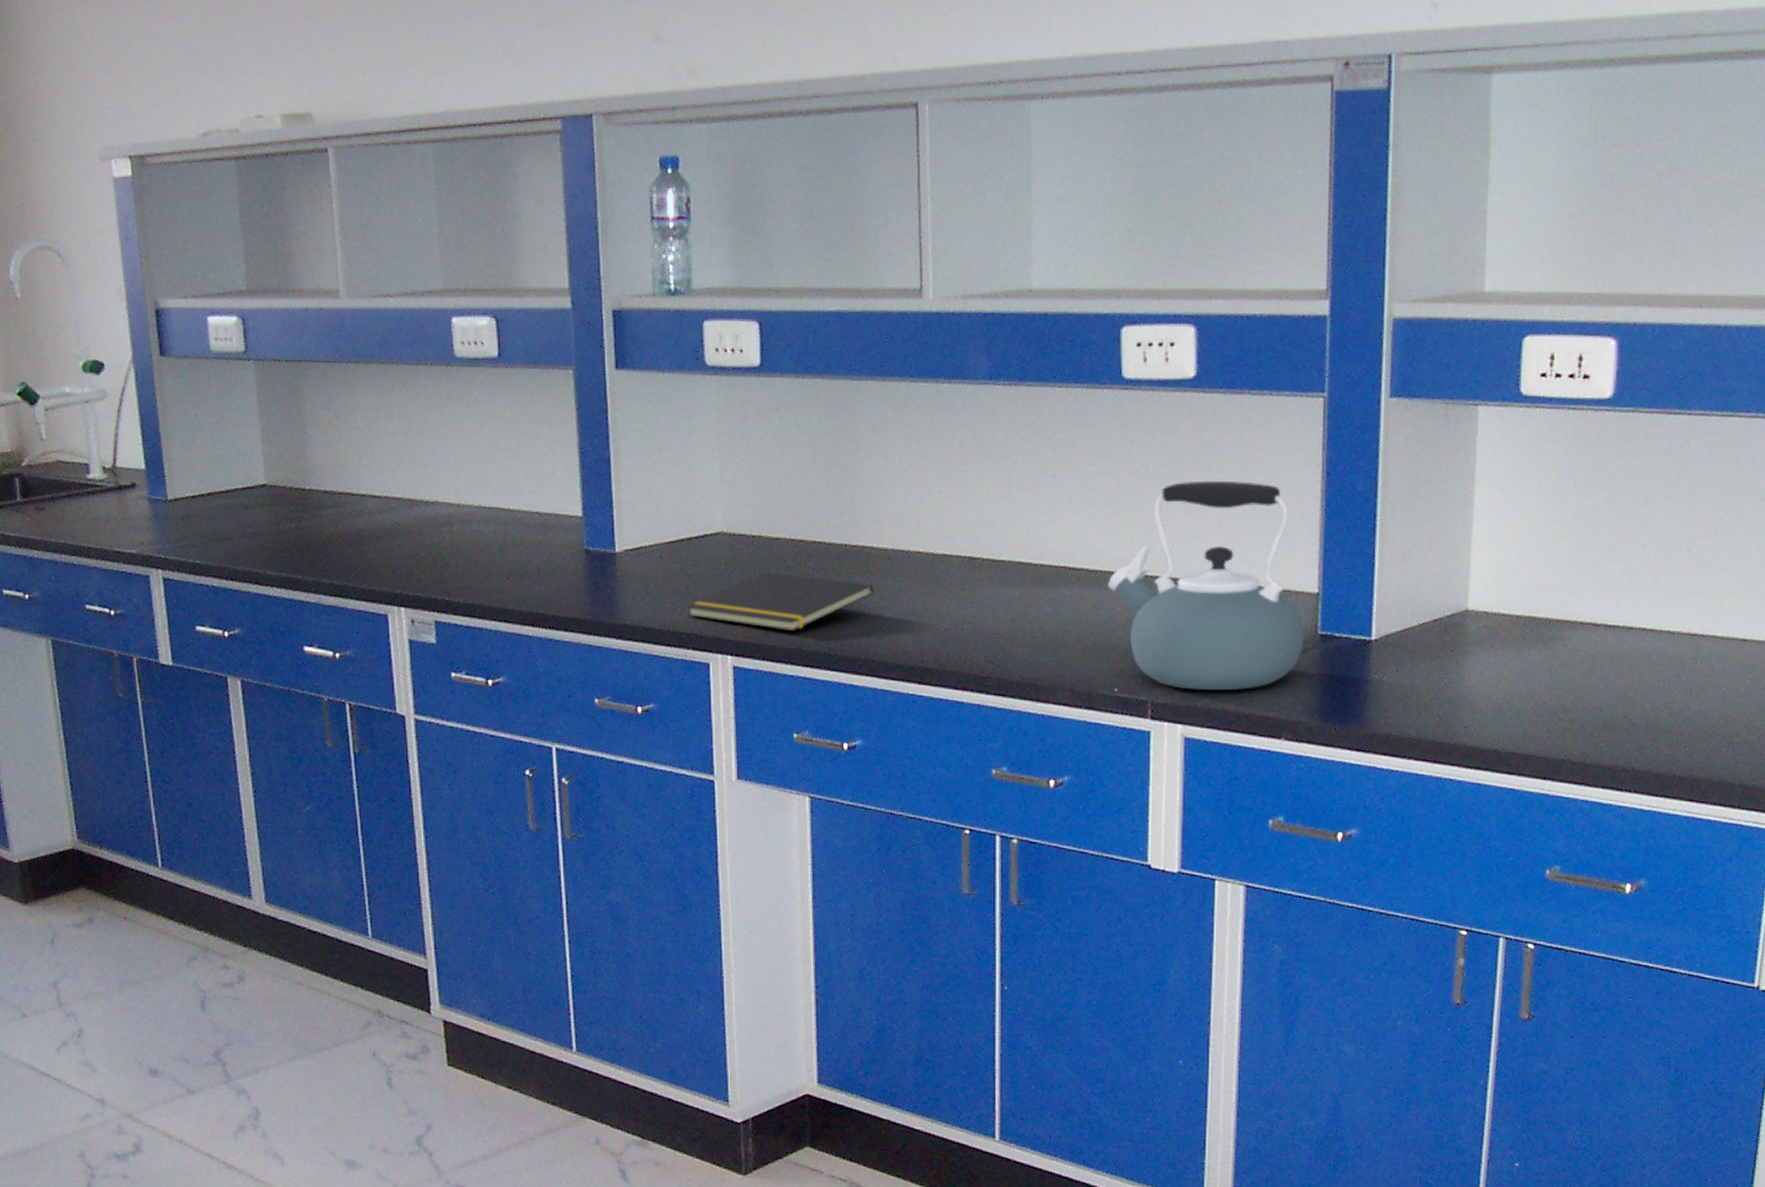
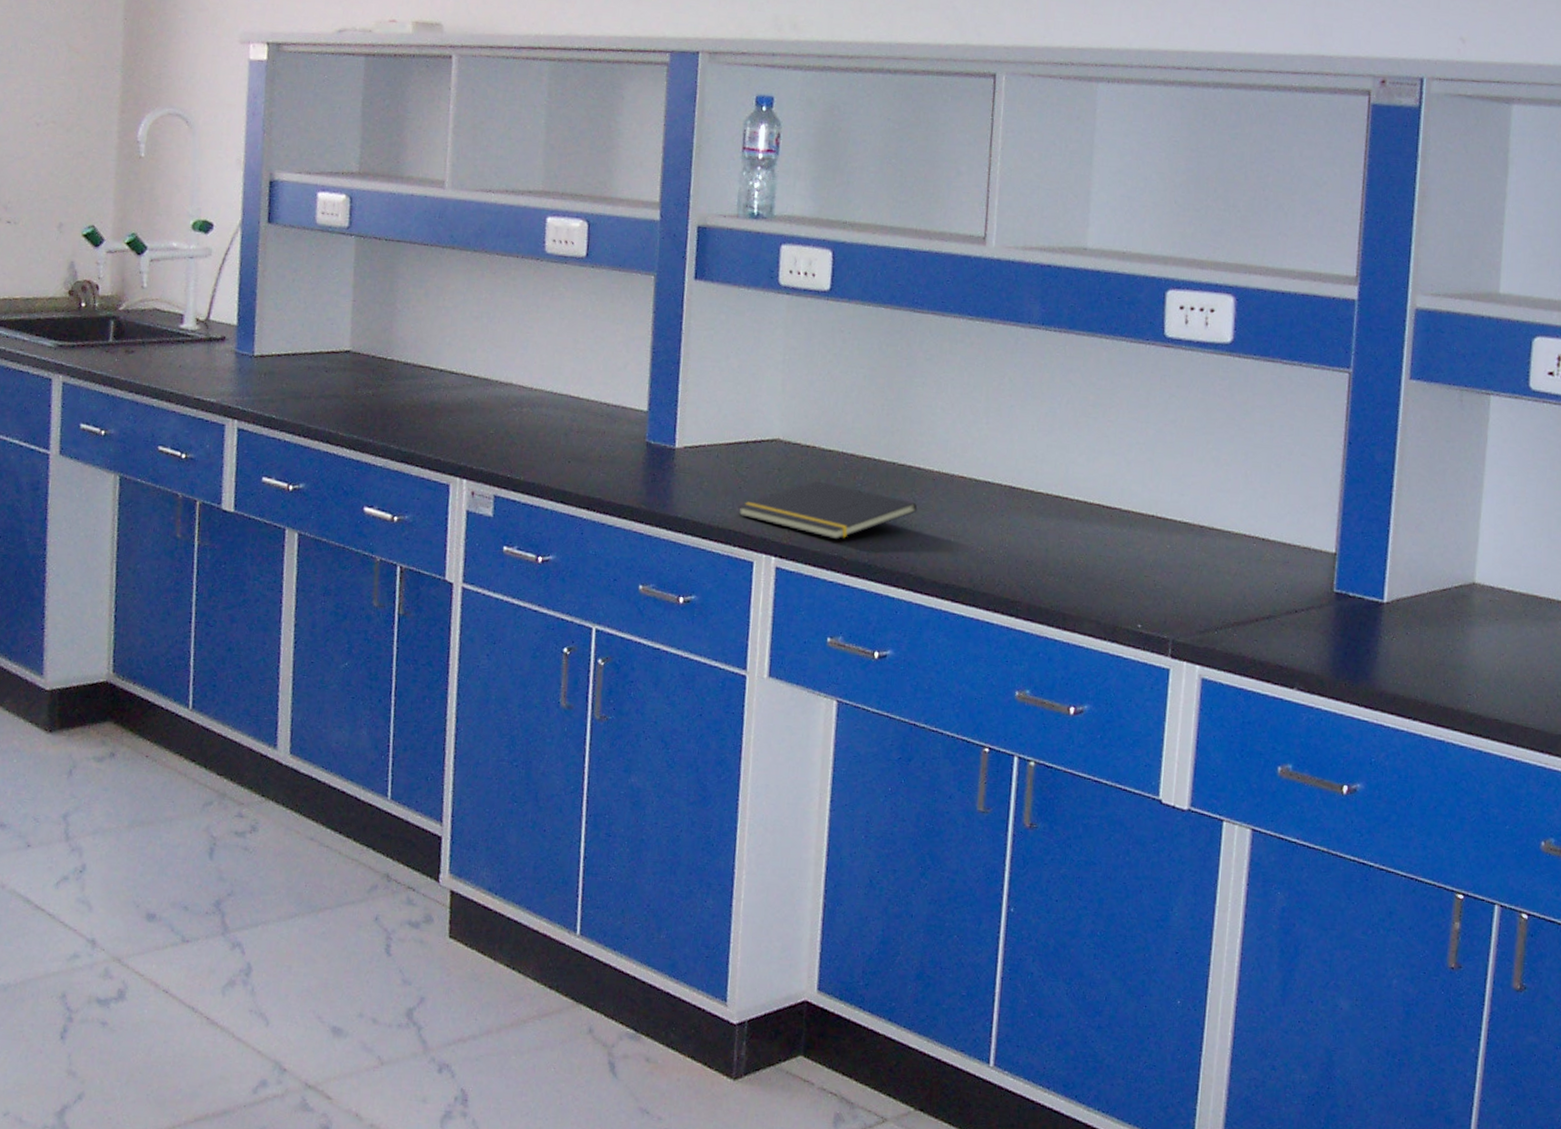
kettle: present [1108,480,1304,691] -> none [1138,436,1321,638]

